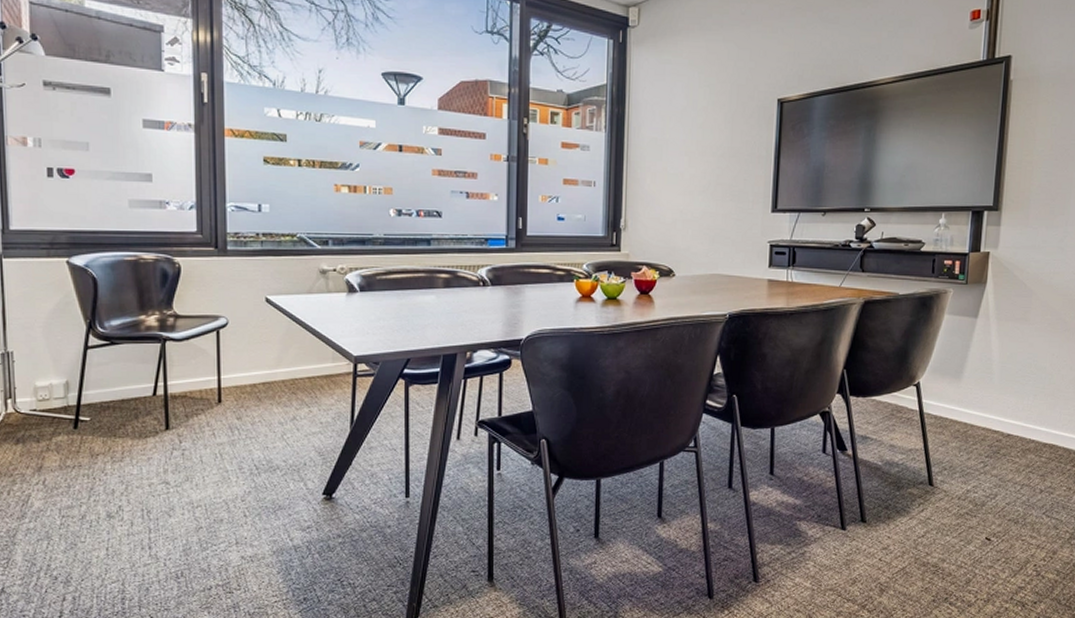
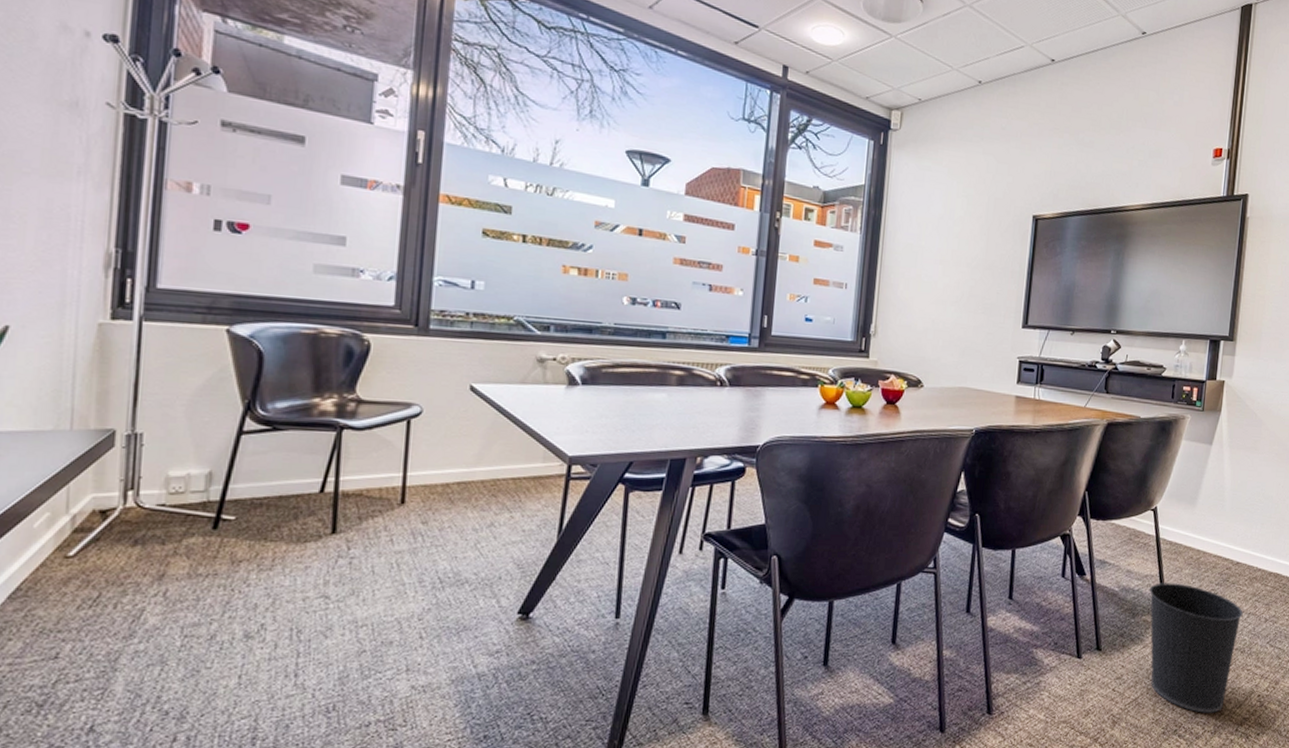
wastebasket: none [914,456,1016,582] -> present [1149,582,1243,713]

